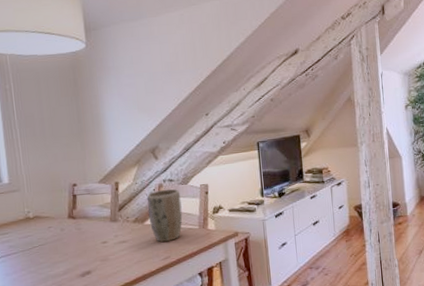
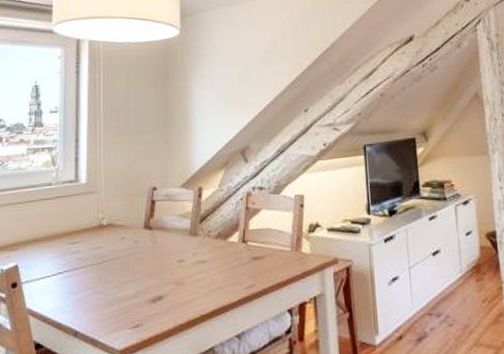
plant pot: present [147,188,183,242] -> none [232,198,272,265]

